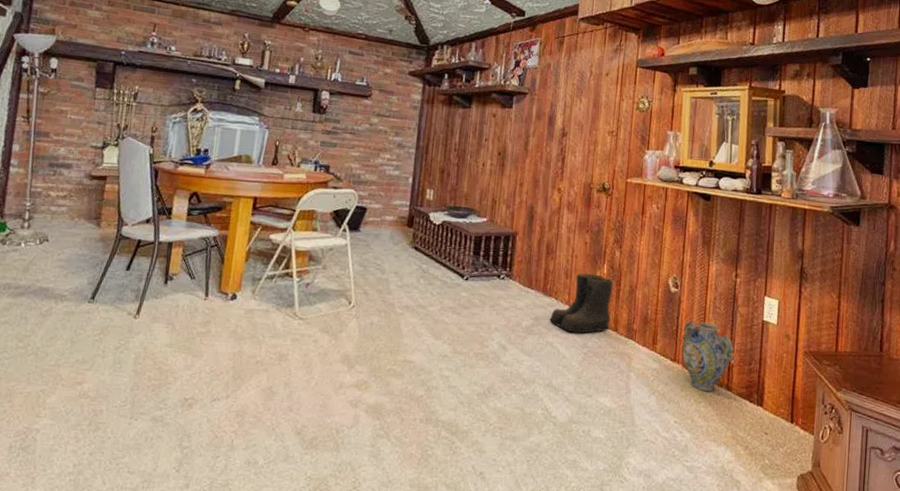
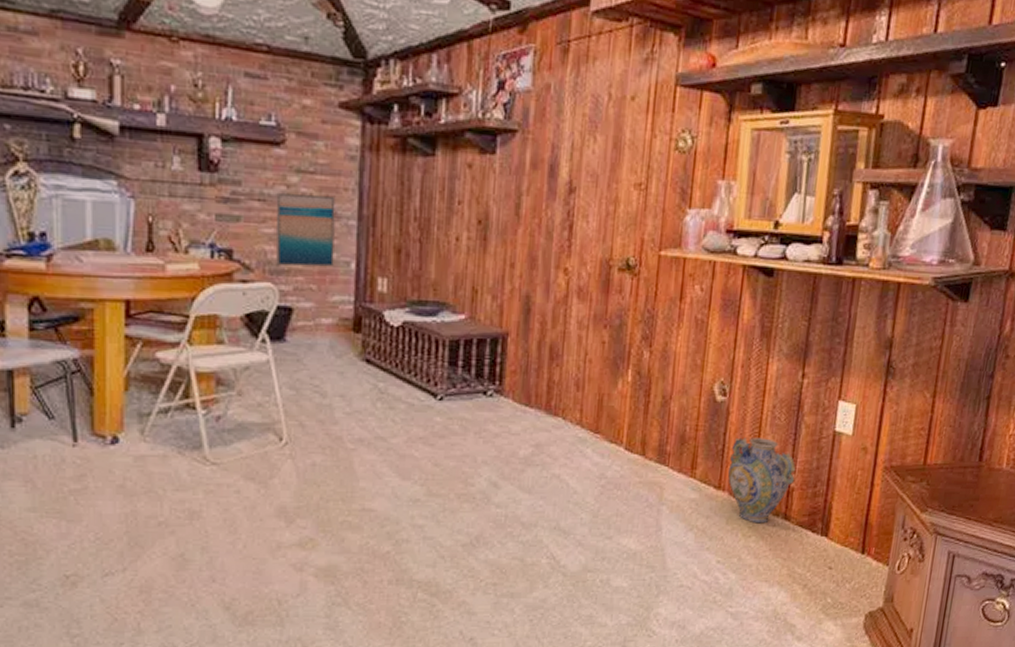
wall art: none [358,129,402,181] -> present [275,193,336,267]
boots: present [549,273,613,333] -> none [555,382,640,461]

